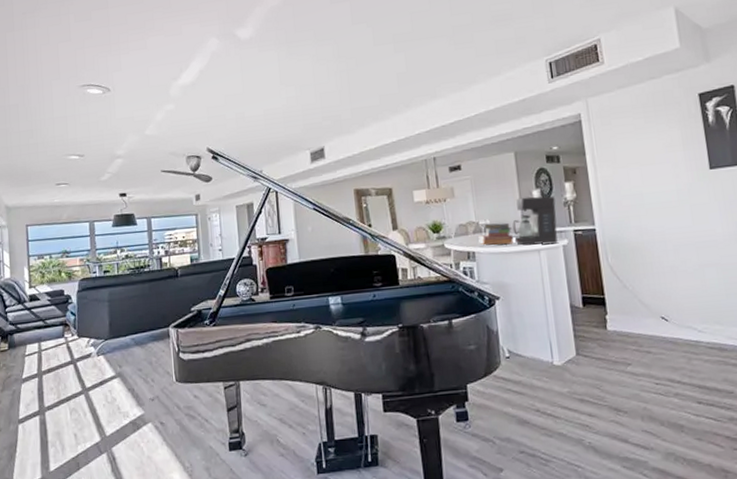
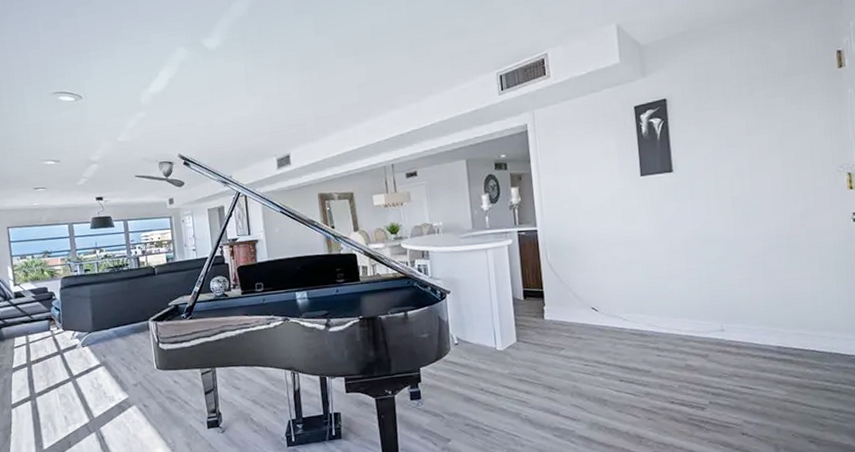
books: present [478,222,514,246] -> none [432,224,464,245]
coffee maker: present [512,196,558,245] -> none [463,200,503,244]

